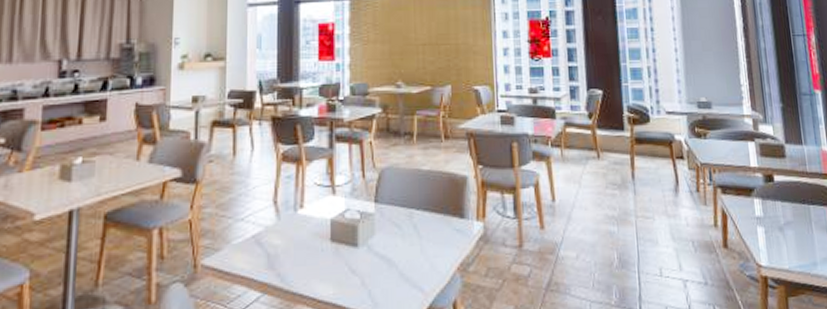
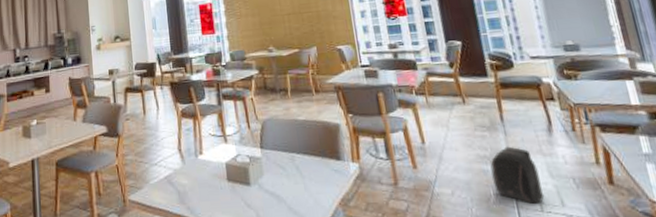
backpack: none [617,206,665,268] -> present [490,146,545,204]

